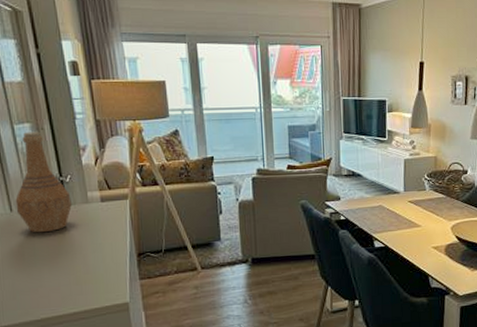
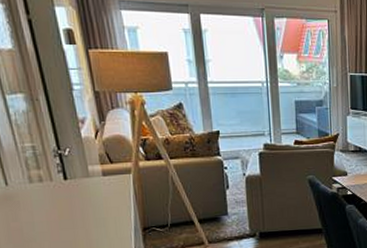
vase: present [15,131,72,233] -> none [10,102,72,208]

